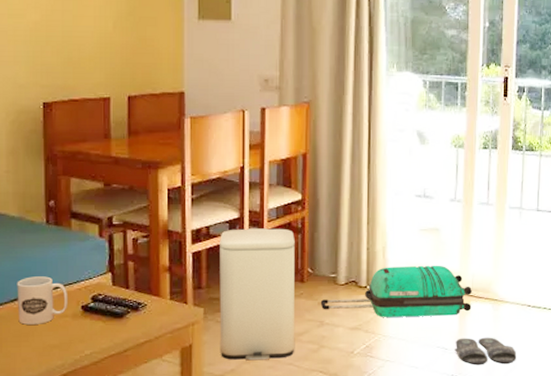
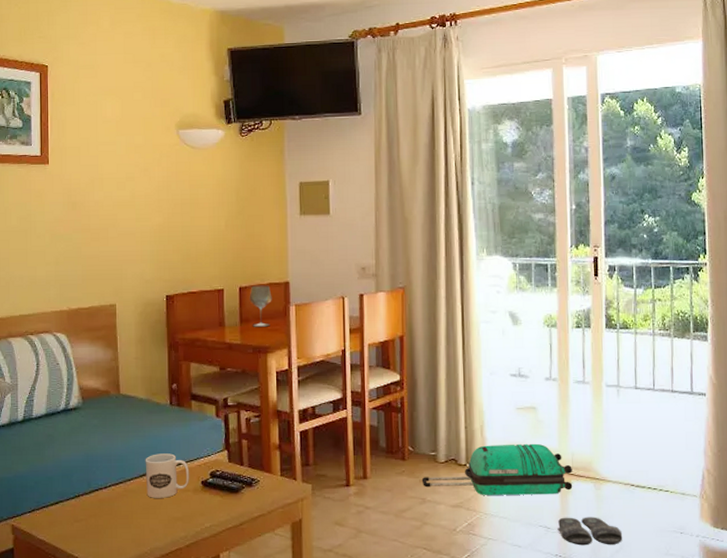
wine glass: none [139,94,165,140] -> present [249,285,272,327]
pedal bin: present [219,228,295,361] -> none [325,408,399,536]

